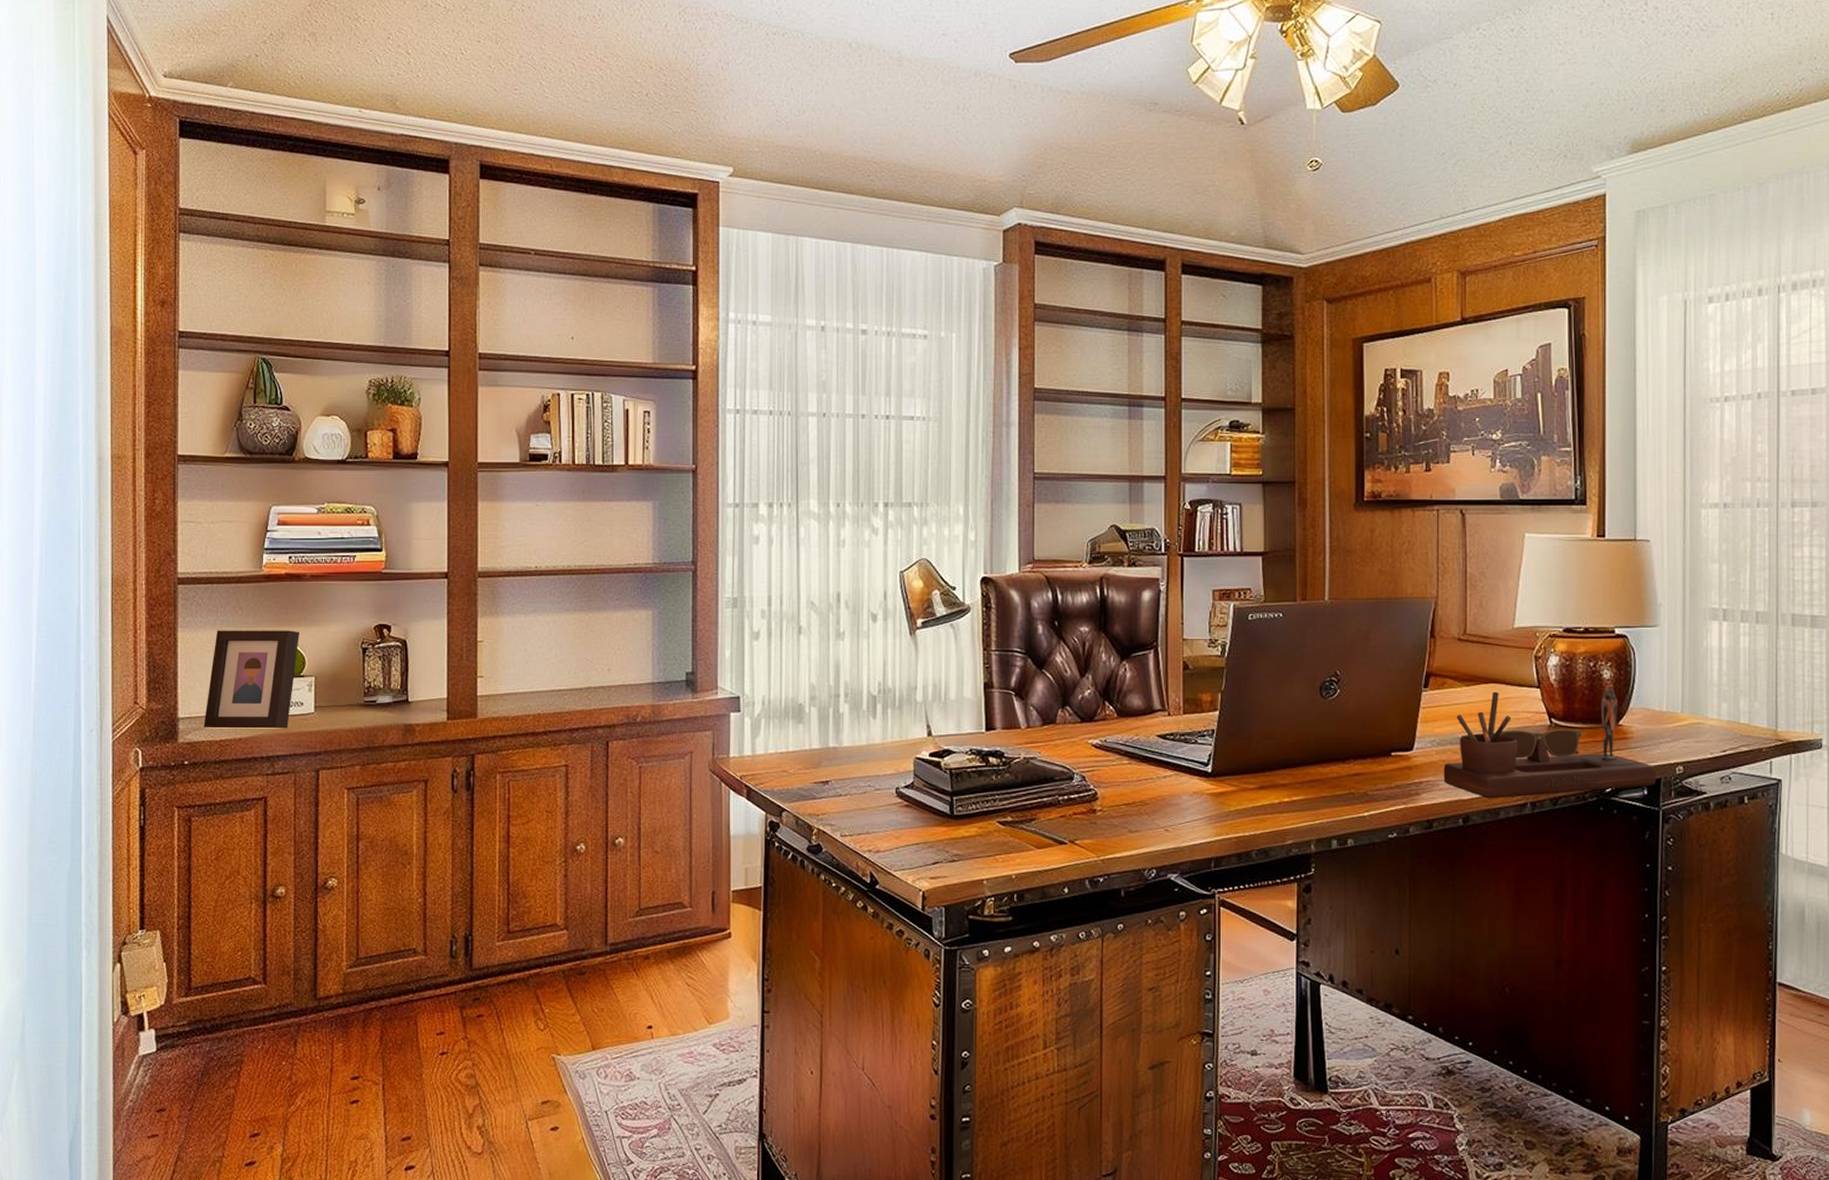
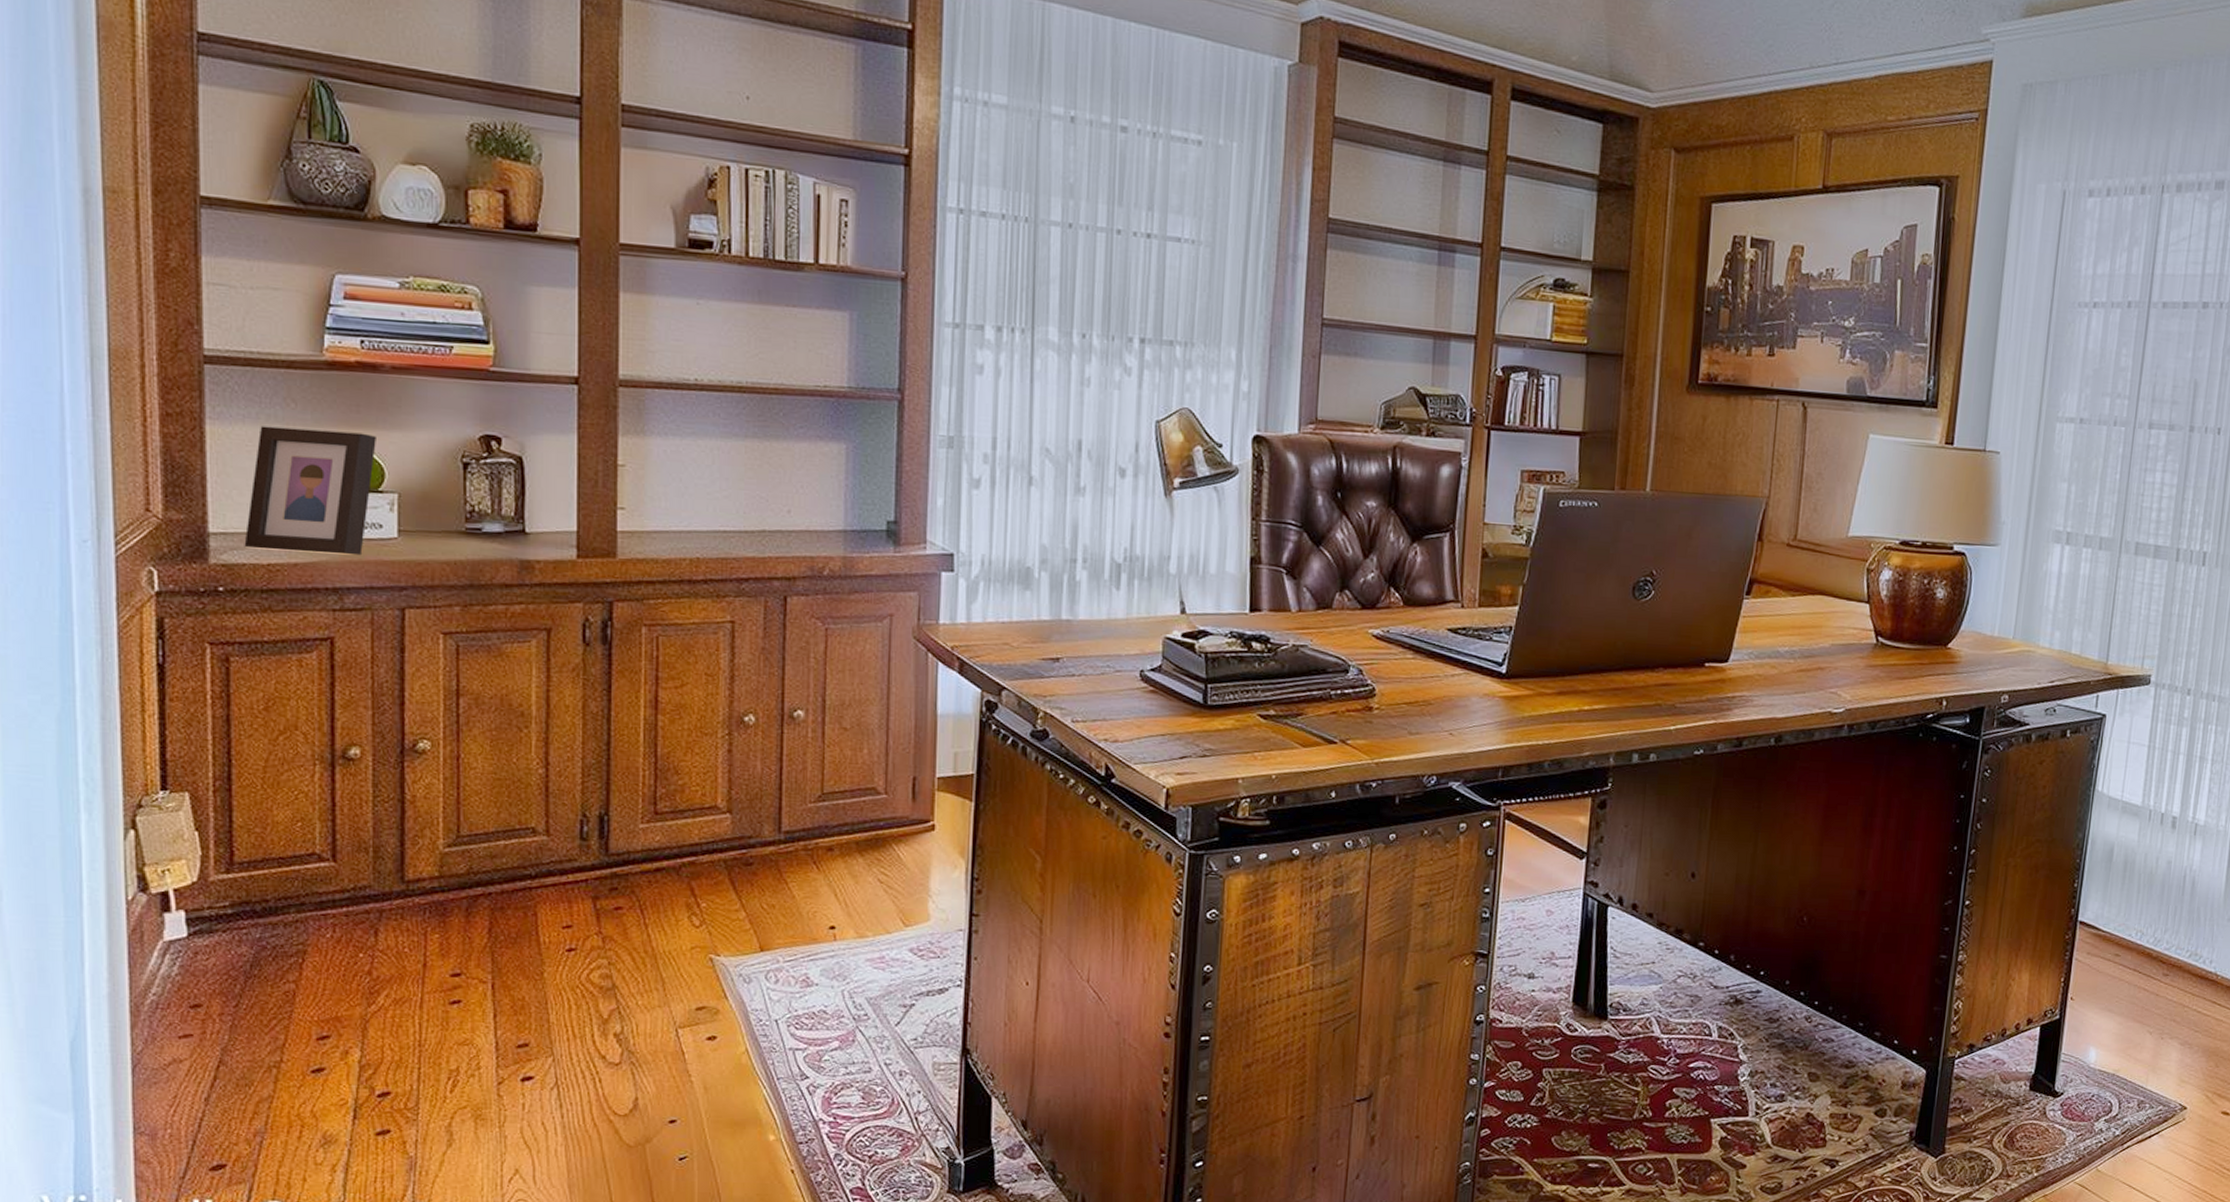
desk organizer: present [1443,684,1656,799] -> none [1758,604,1981,719]

